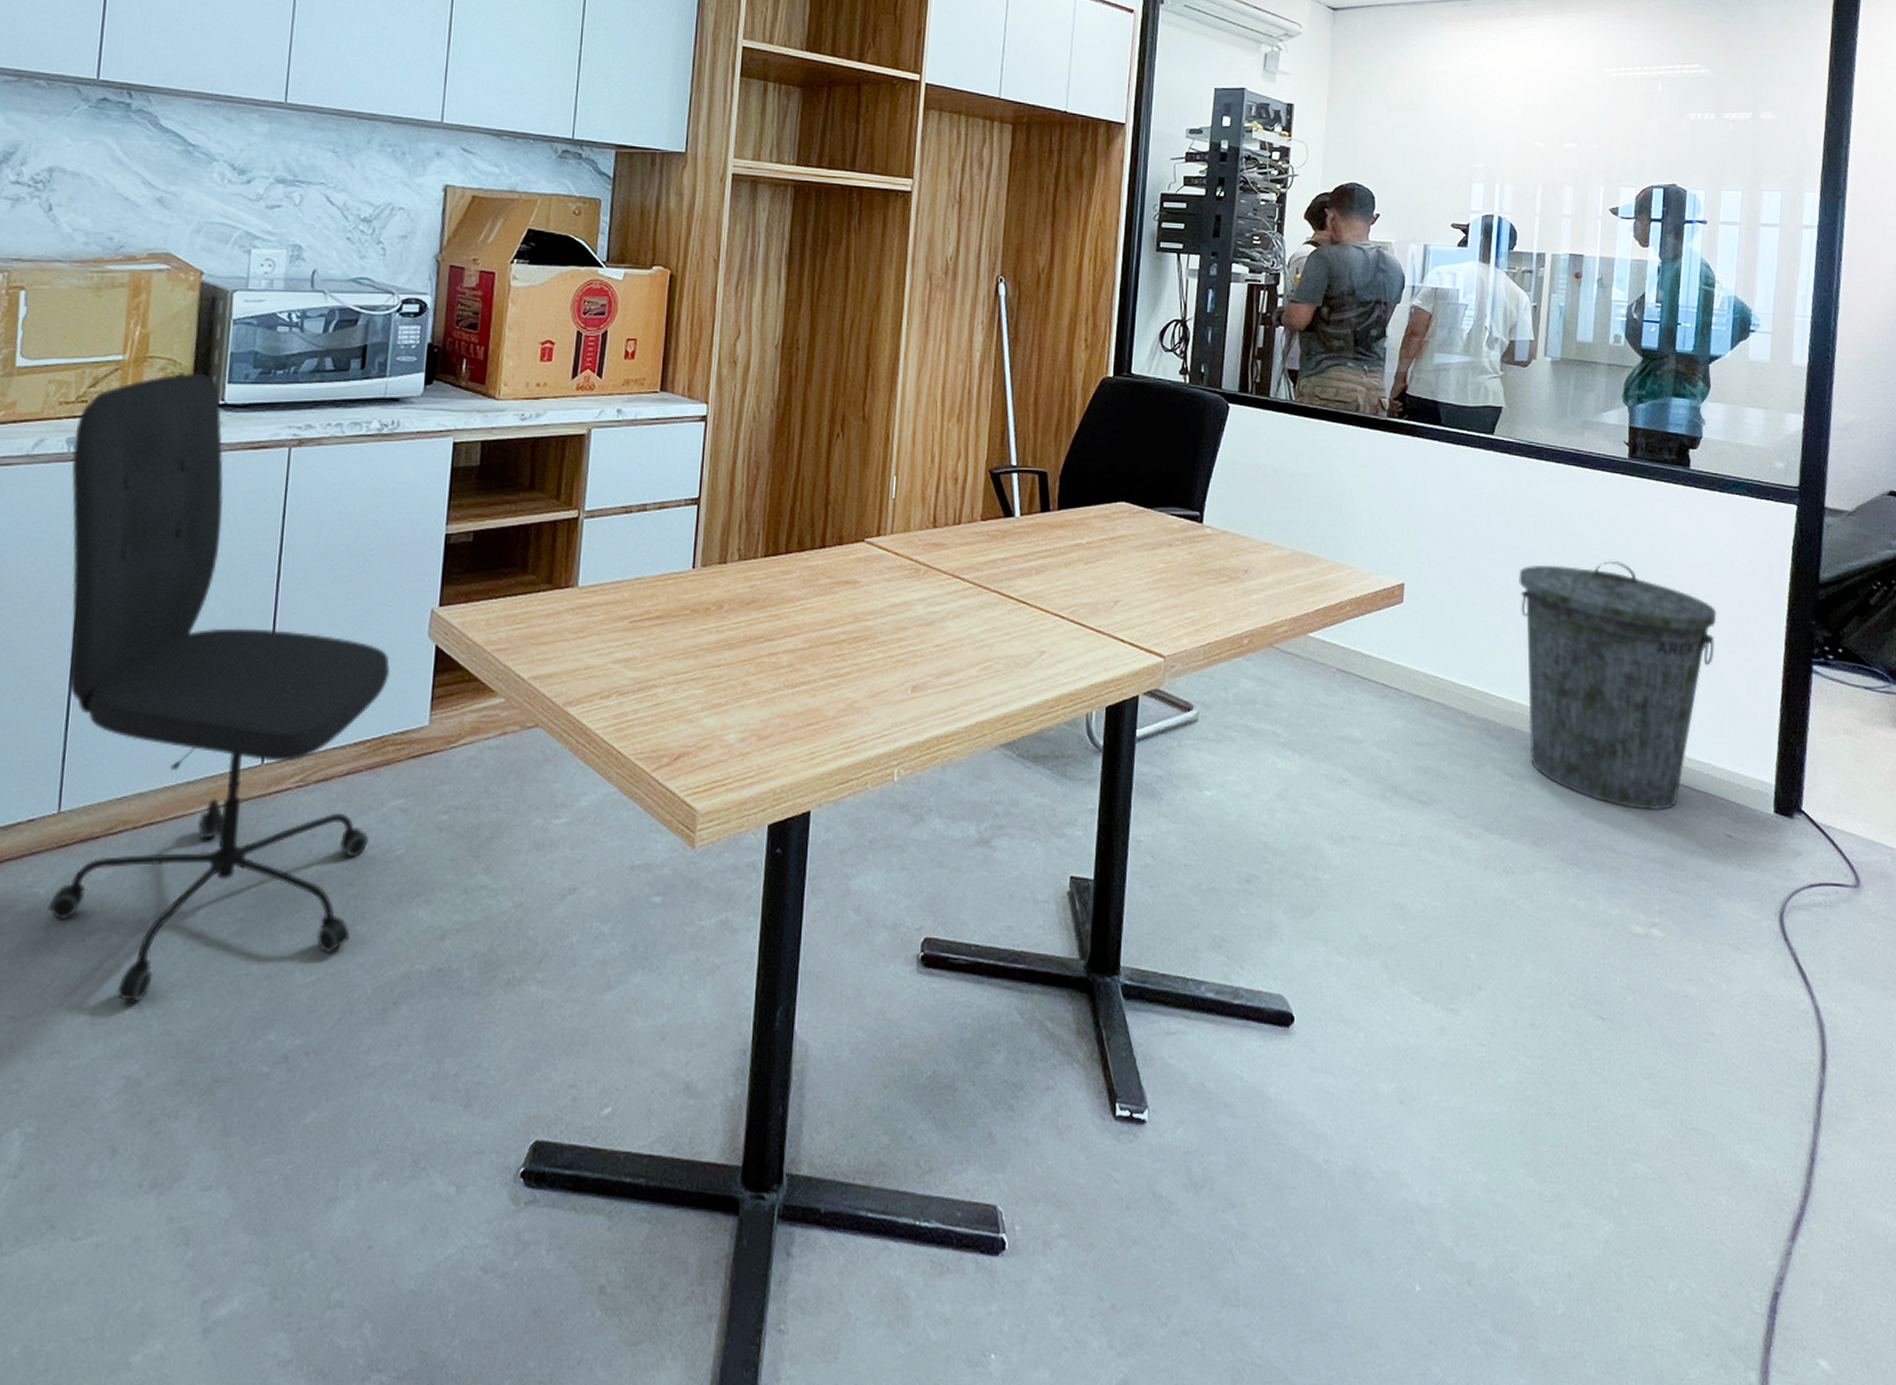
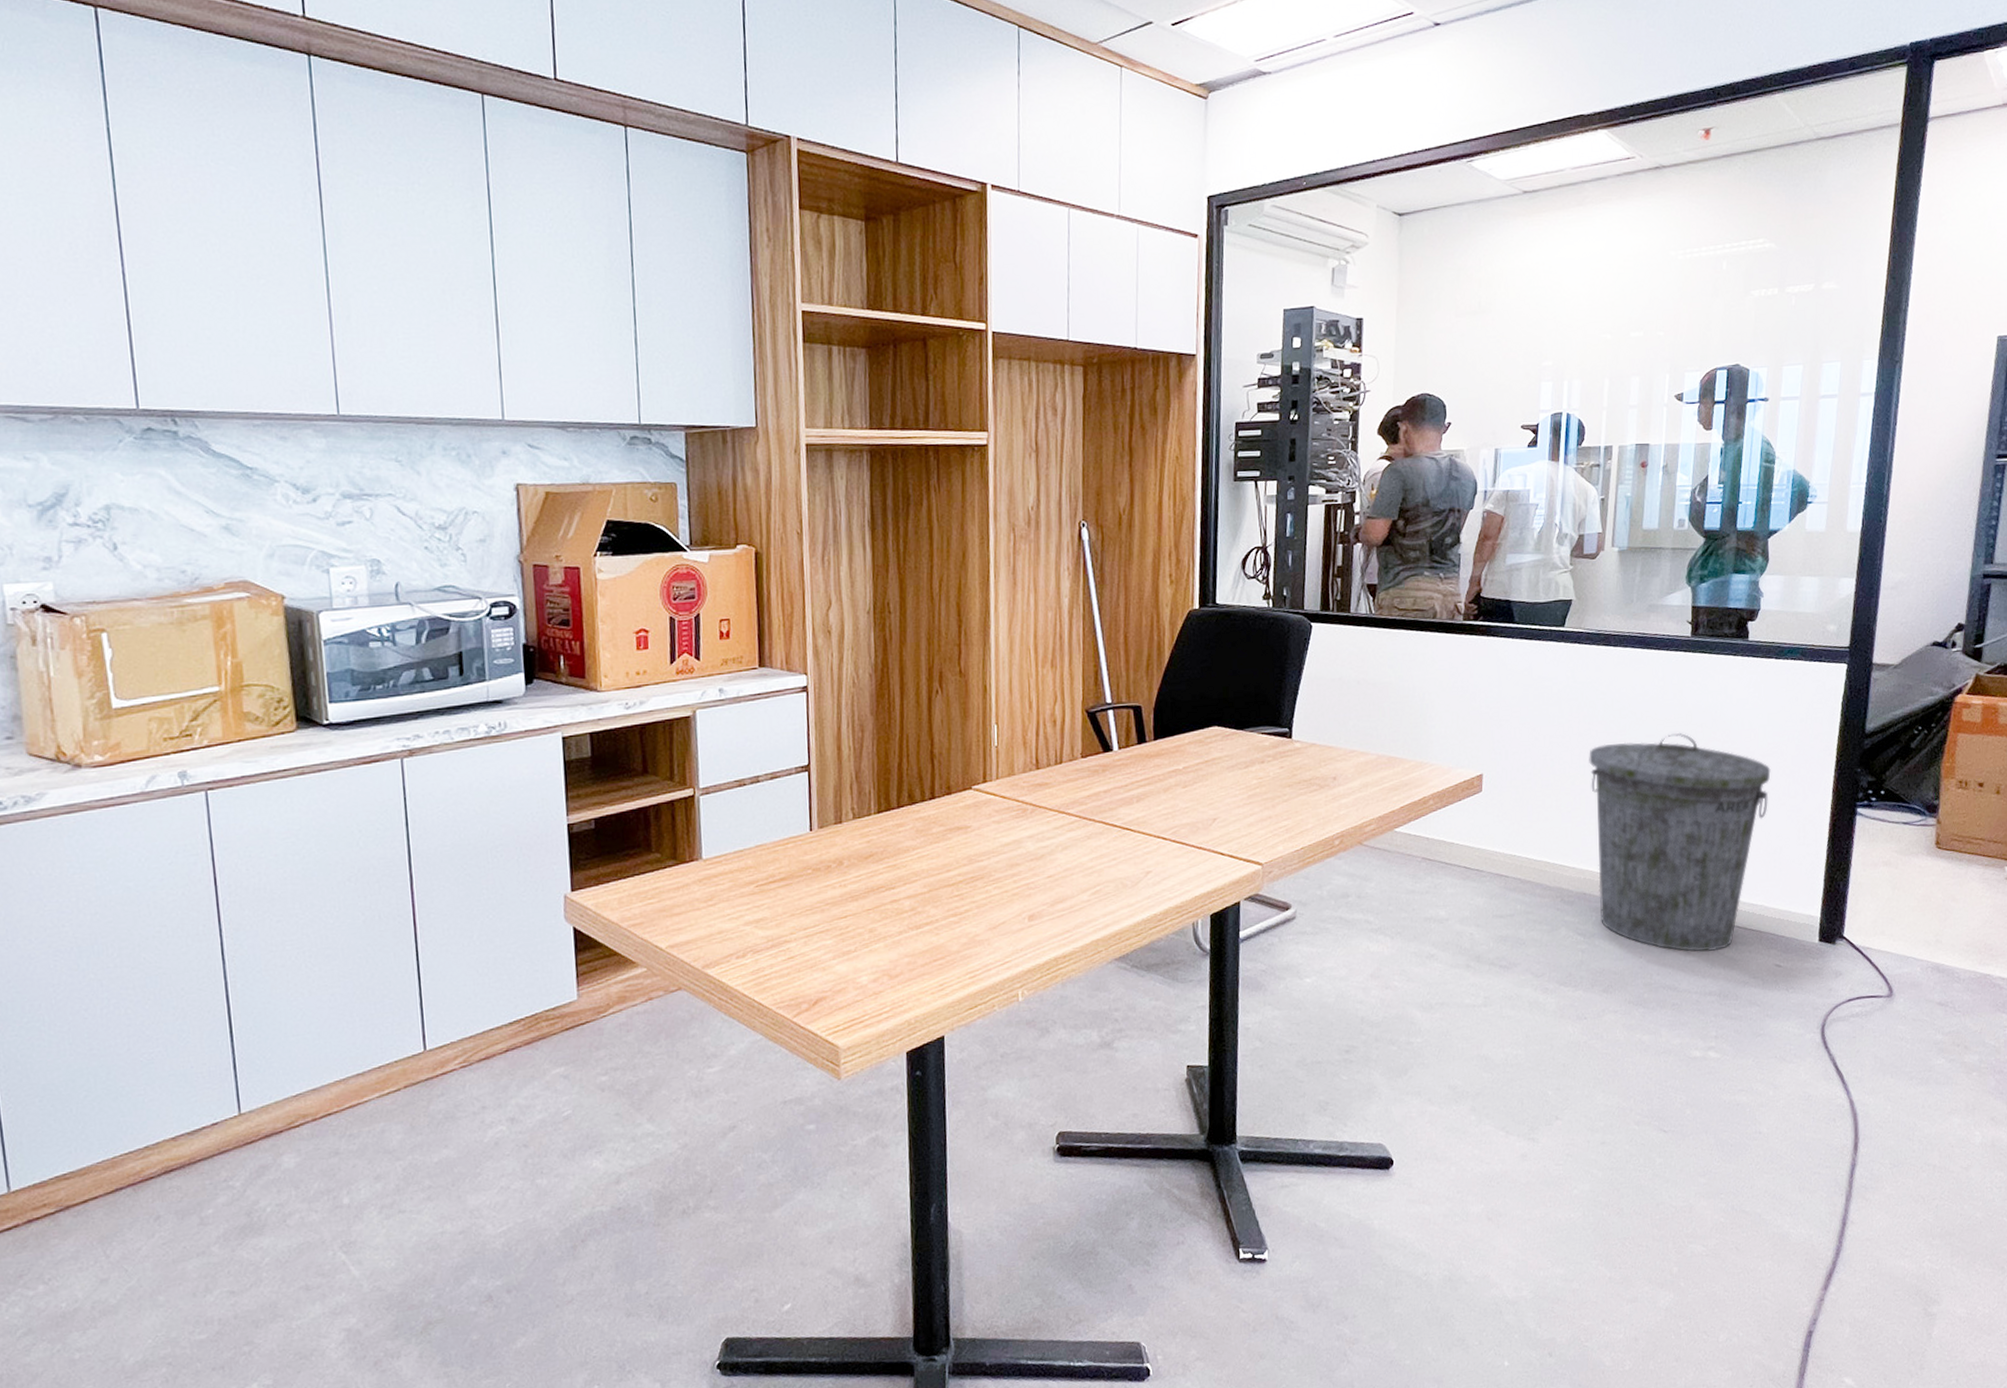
office chair: present [47,374,391,1001] -> none [185,697,538,1267]

